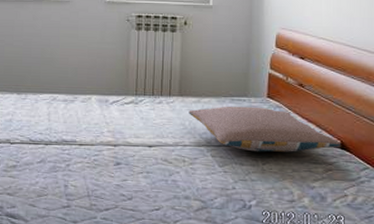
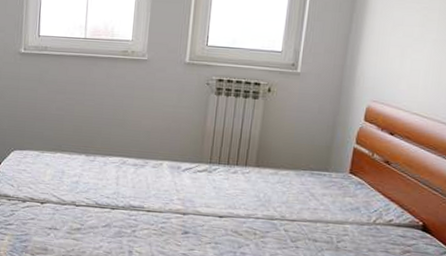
pillow: present [189,106,340,153] -> none [264,180,422,232]

